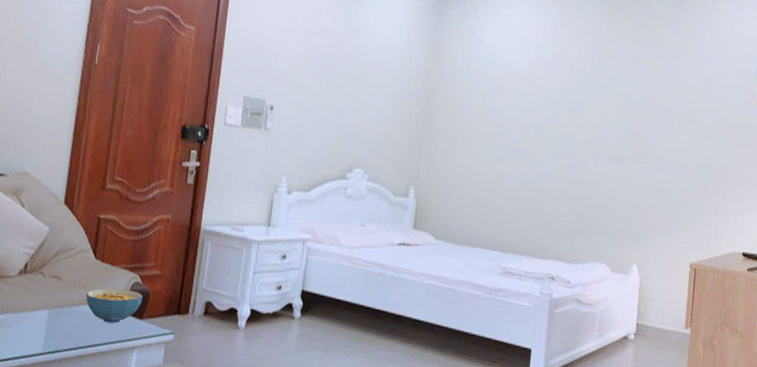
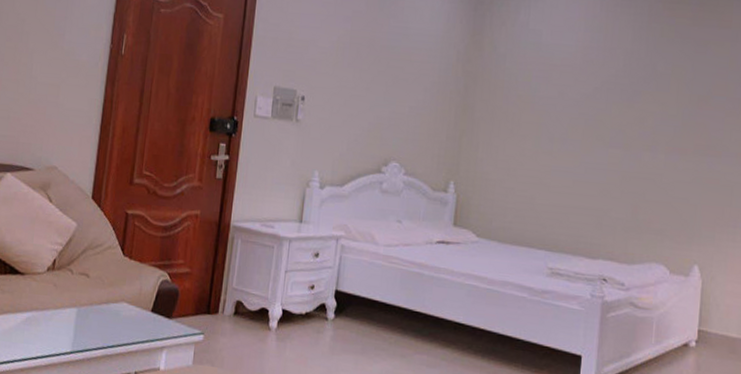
cereal bowl: present [85,288,143,323] -> none [114,286,172,322]

